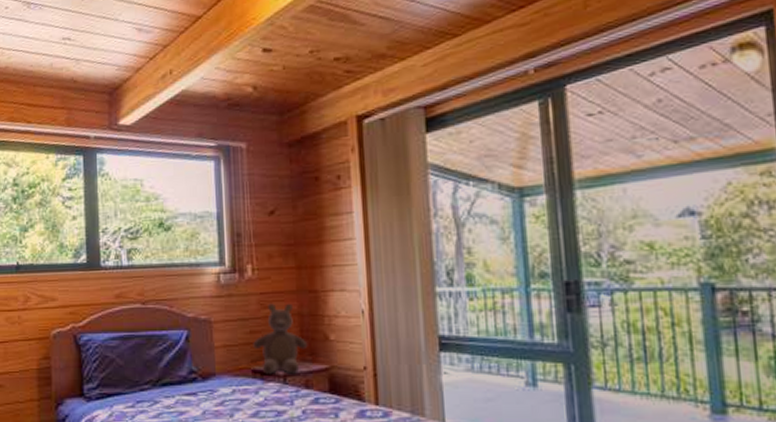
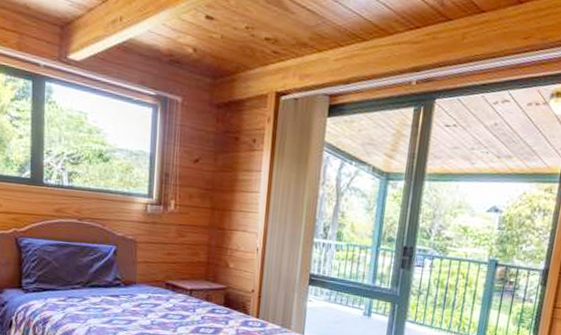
teddy bear: present [253,303,307,374] -> none [169,233,211,289]

